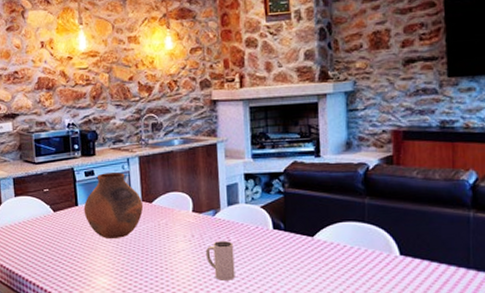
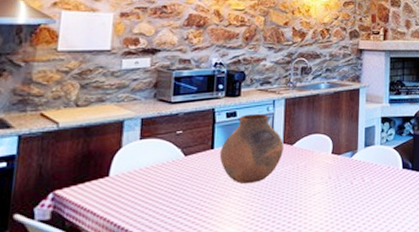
mug: present [205,241,235,280] -> none [340,181,367,222]

